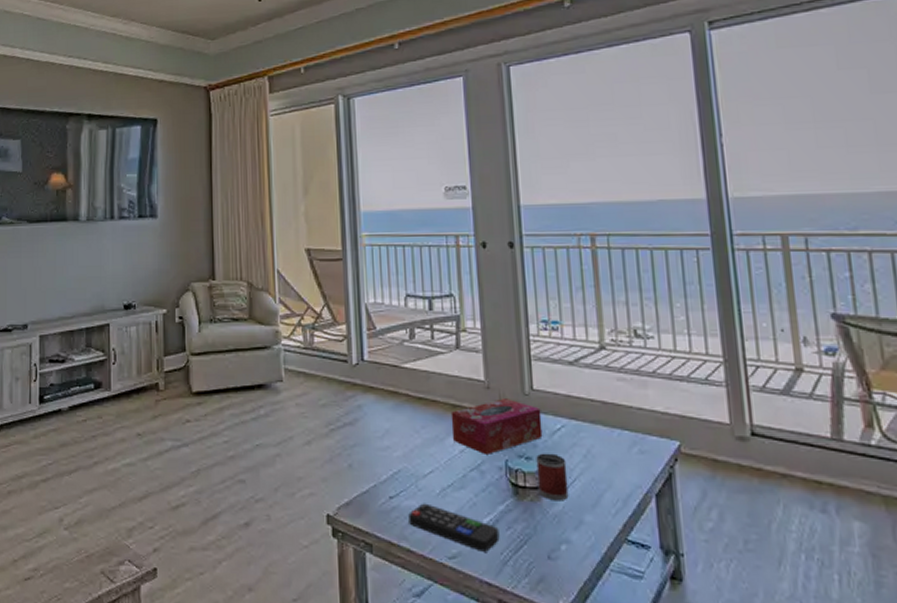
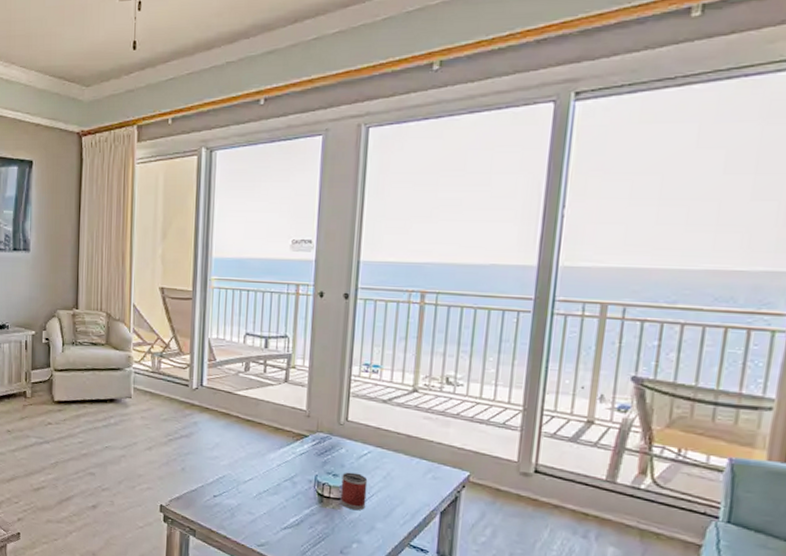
remote control: present [408,503,500,552] -> none [228,502,303,544]
tissue box: present [450,398,543,454] -> none [272,426,352,470]

